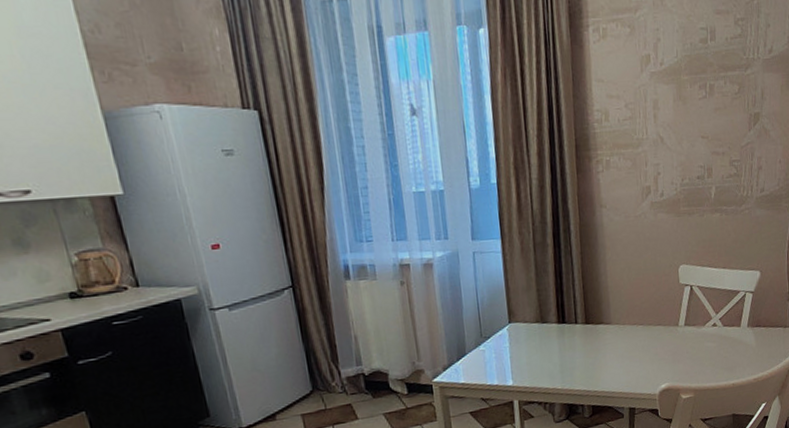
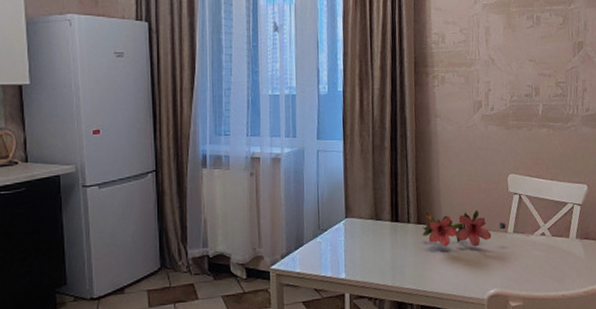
flower: none [590,305,677,345] -> present [422,210,506,247]

